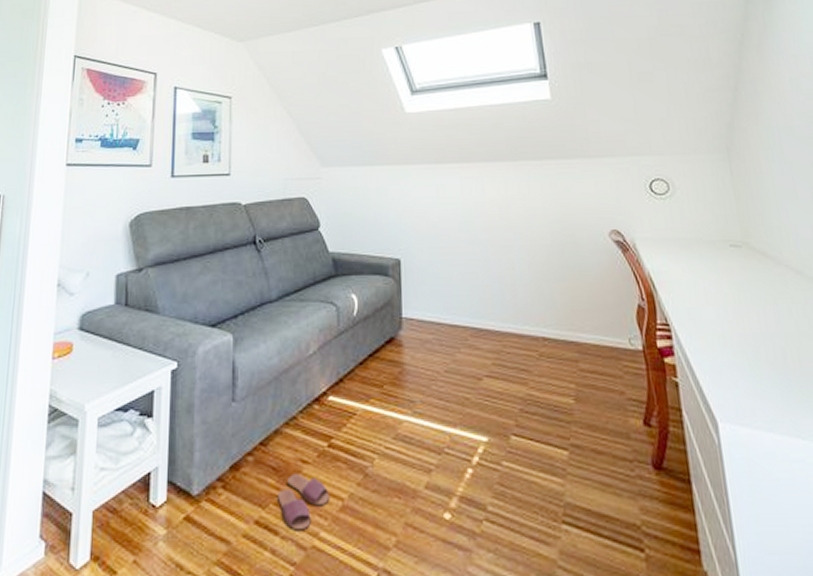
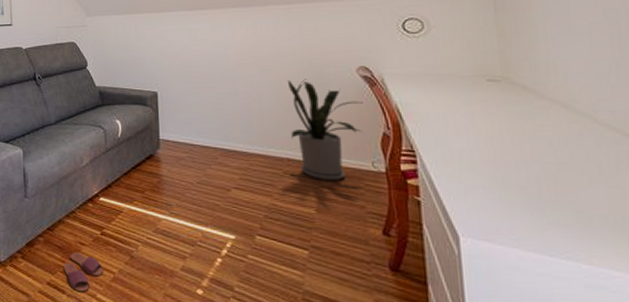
house plant: none [540,244,618,363] -> present [287,79,363,182]

